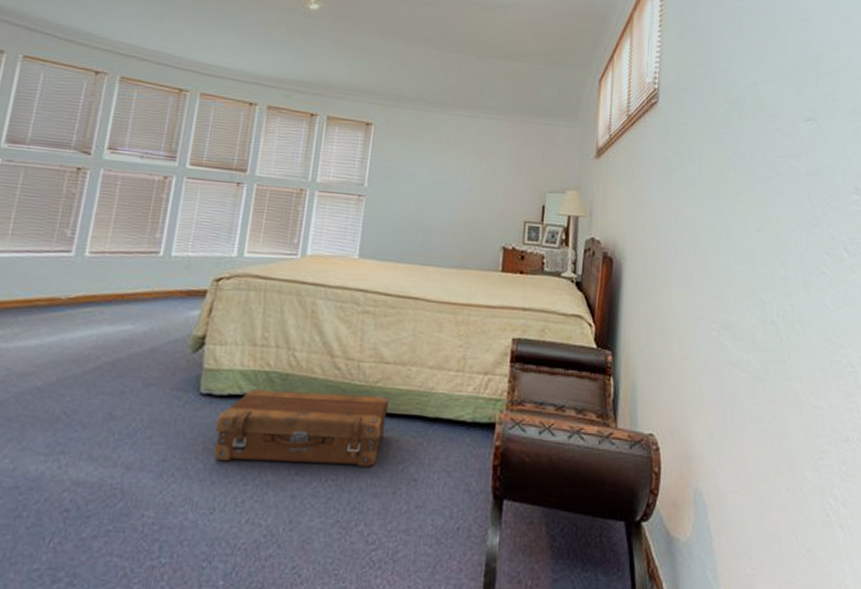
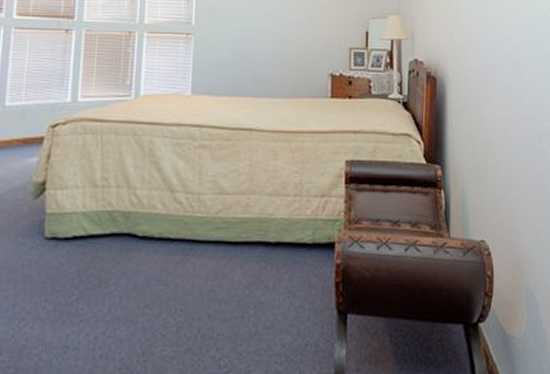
suitcase: present [213,389,389,467] -> none [62,225,231,302]

